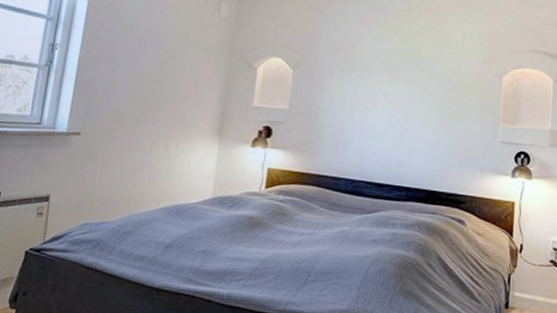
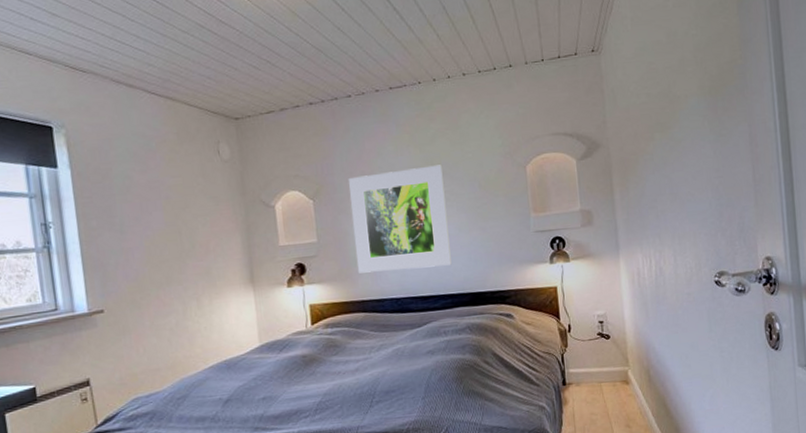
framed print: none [320,55,420,158] -> present [349,164,452,273]

